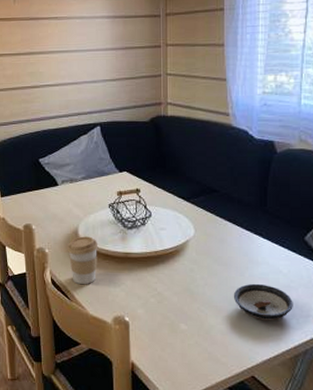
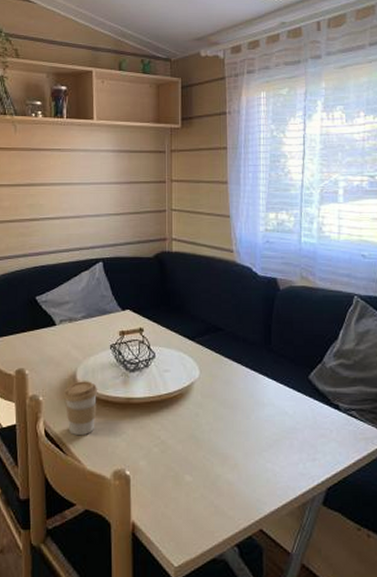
saucer: present [233,283,293,321] -> none [239,426,300,467]

